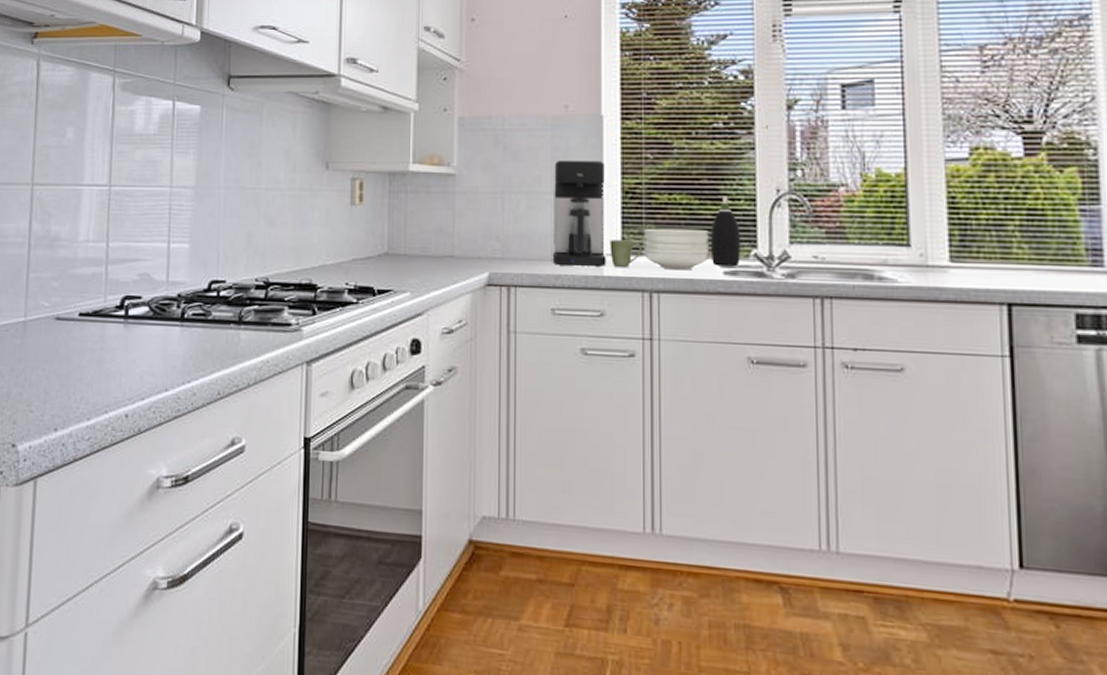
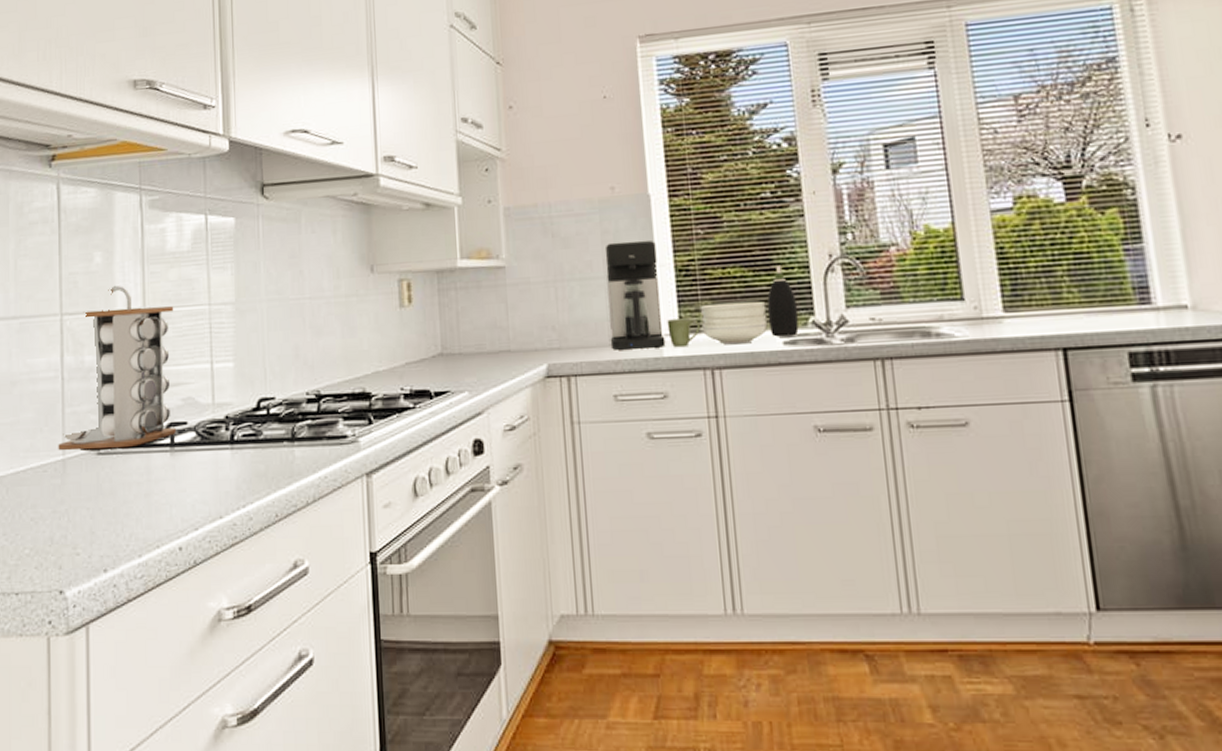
spice rack: none [20,162,138,317] -> present [58,286,176,452]

